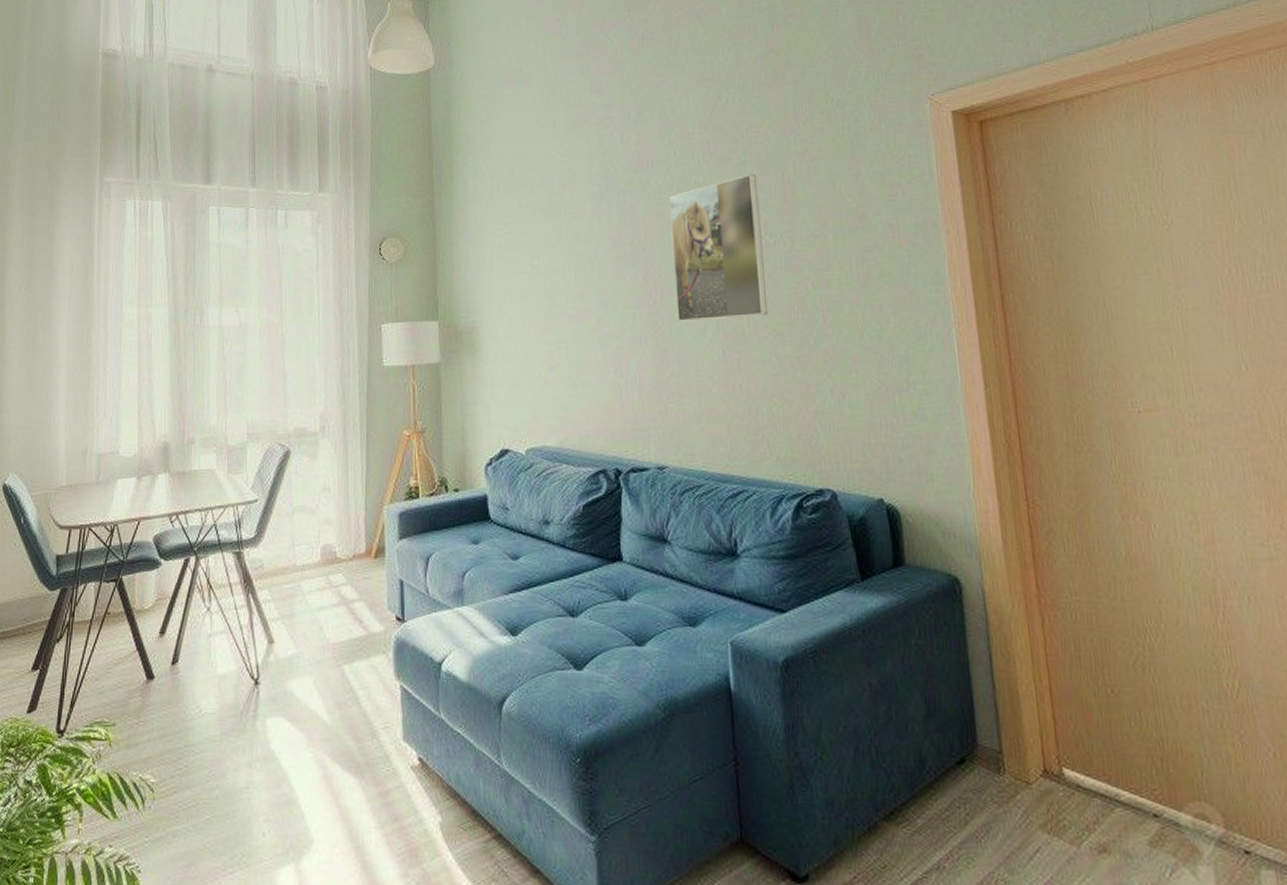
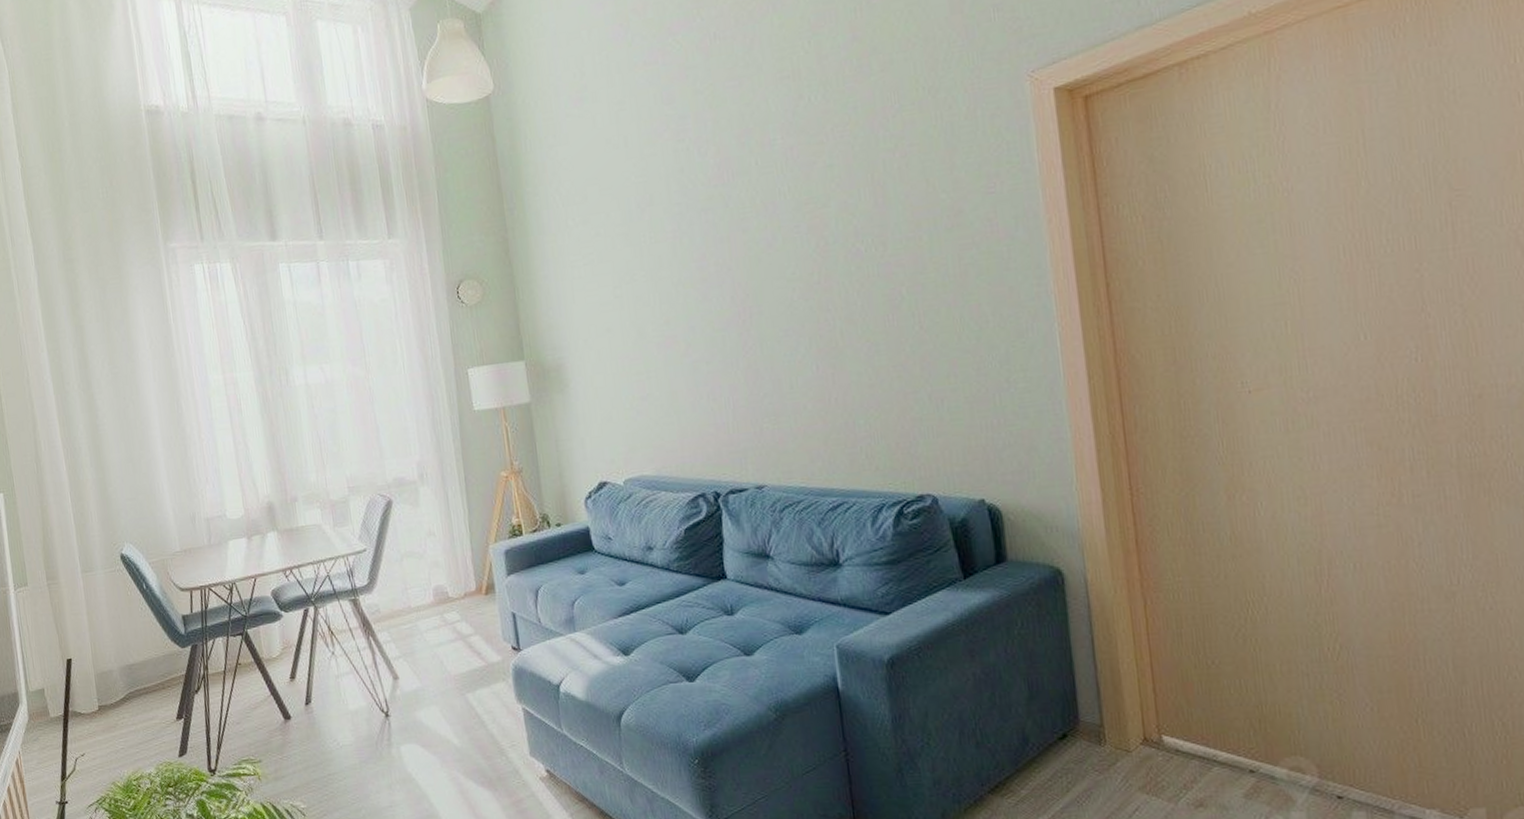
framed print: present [669,173,769,321] -> none [752,177,863,340]

